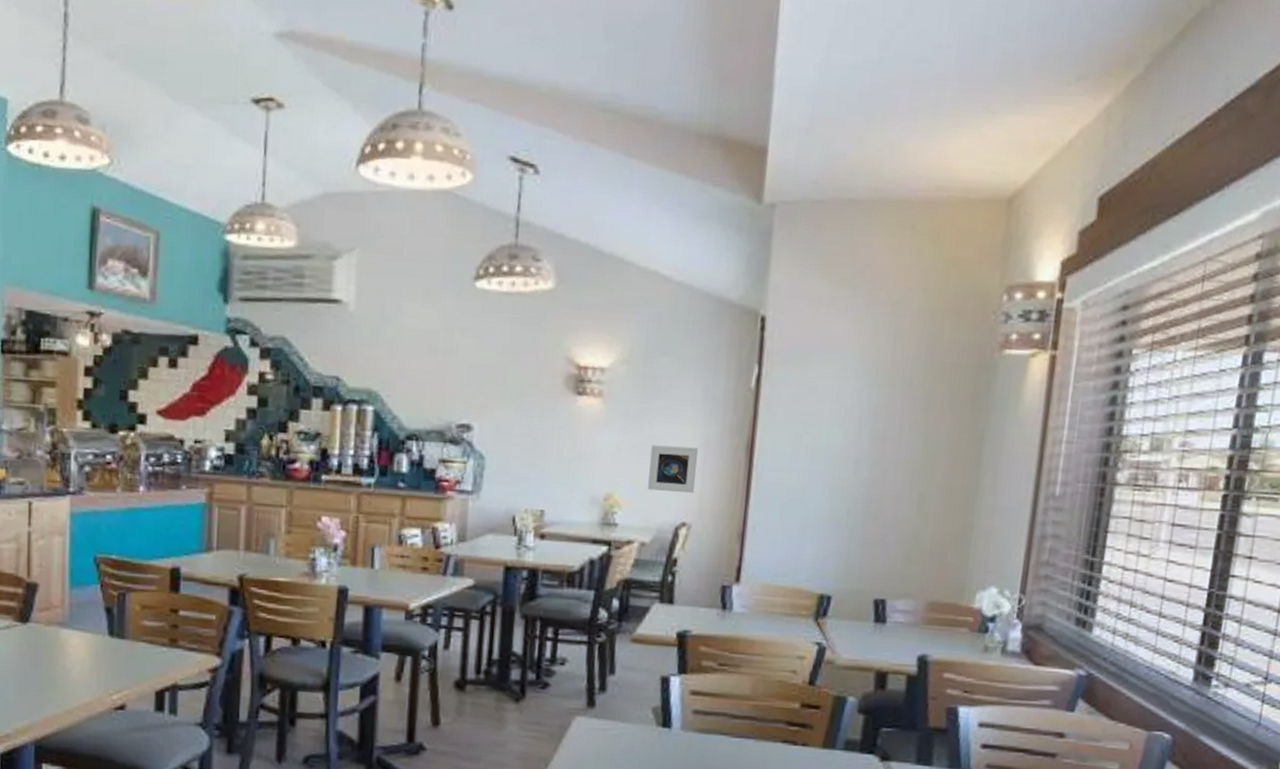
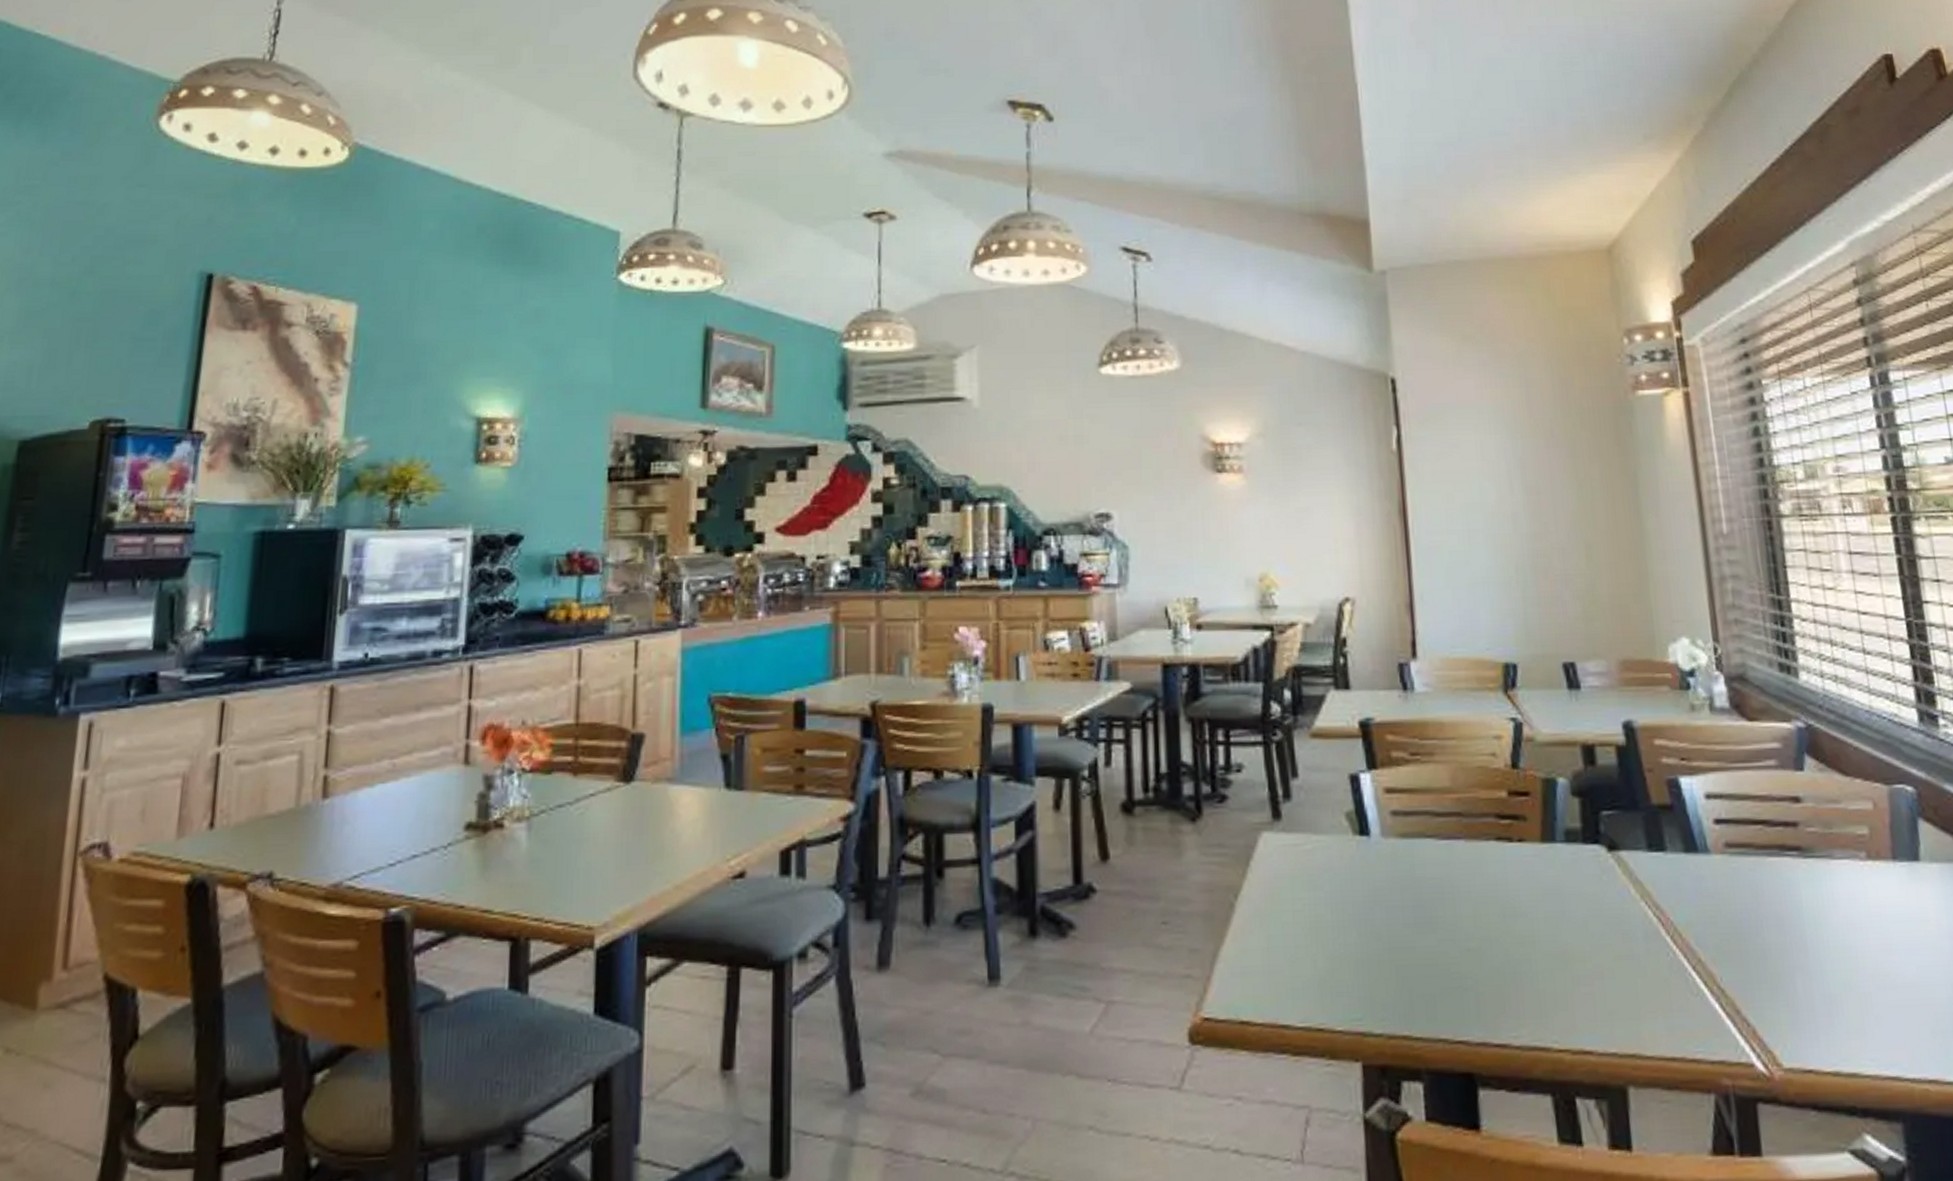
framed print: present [648,445,699,494] -> none [1301,516,1353,566]

